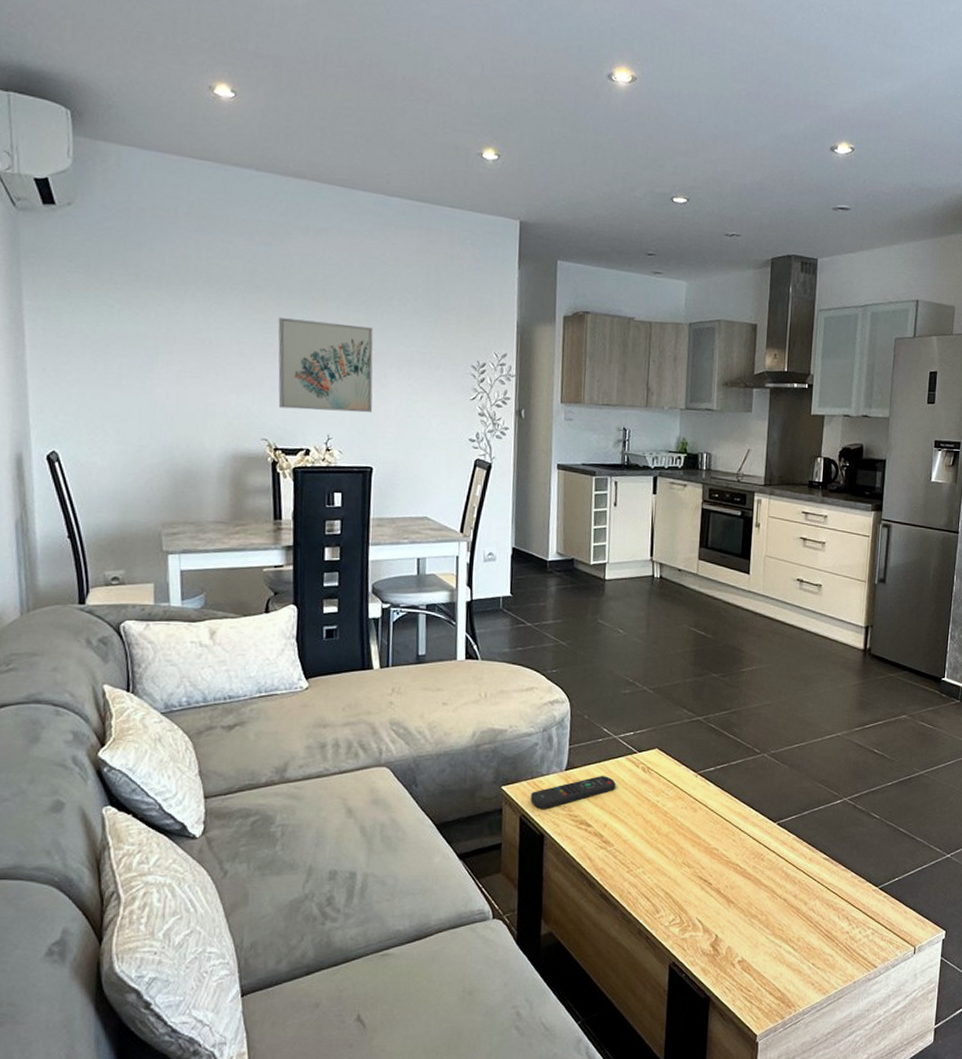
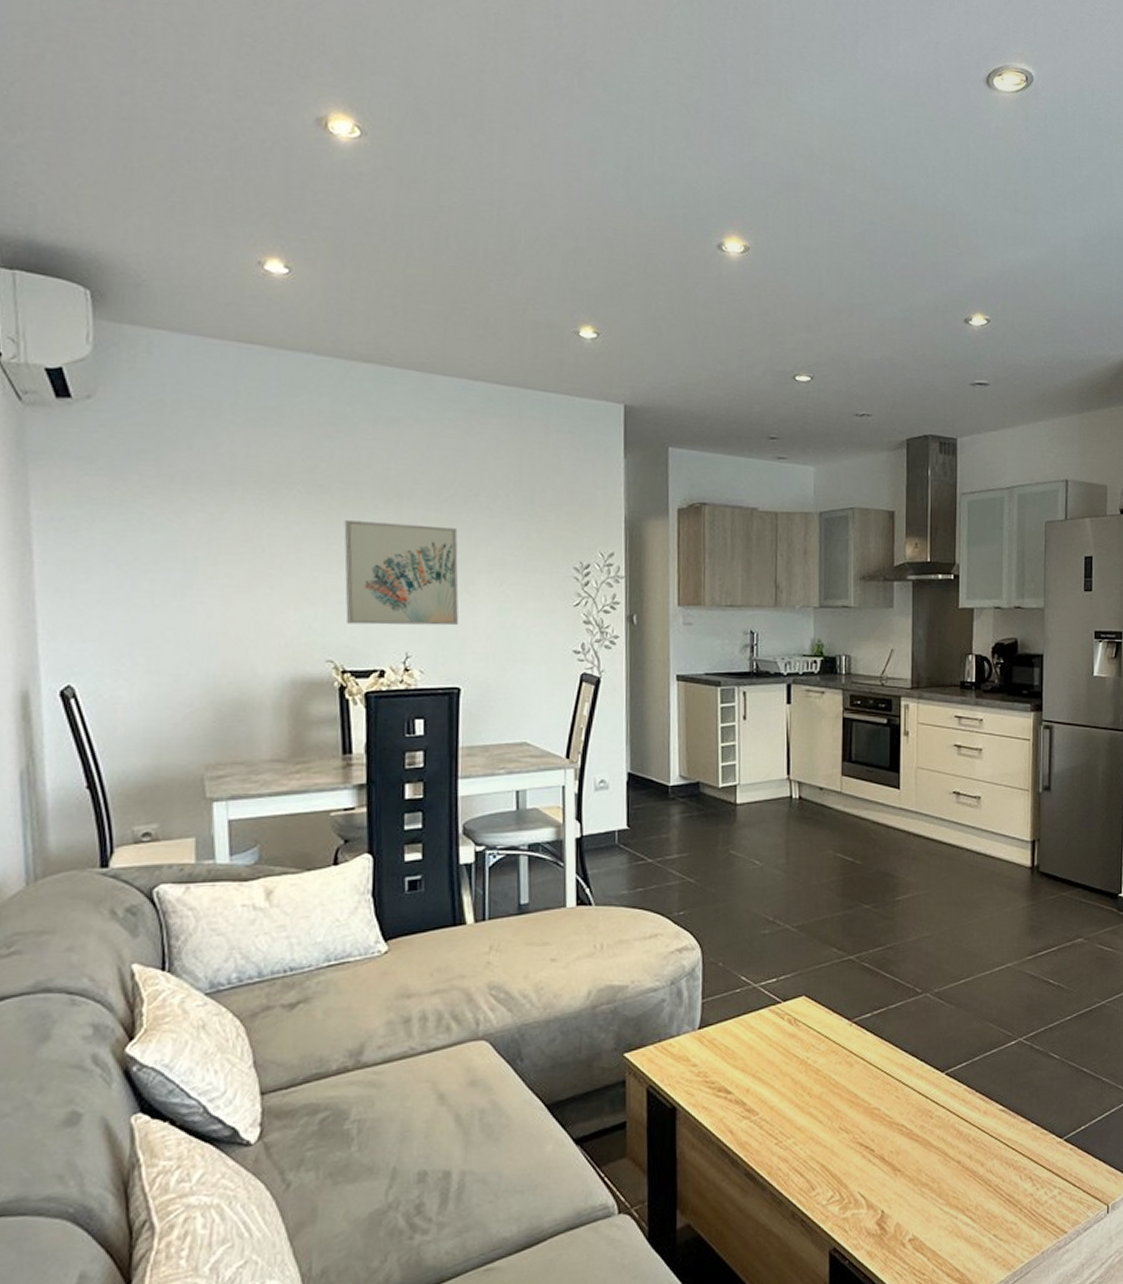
remote control: present [530,776,616,809] -> none [659,1032,758,1077]

